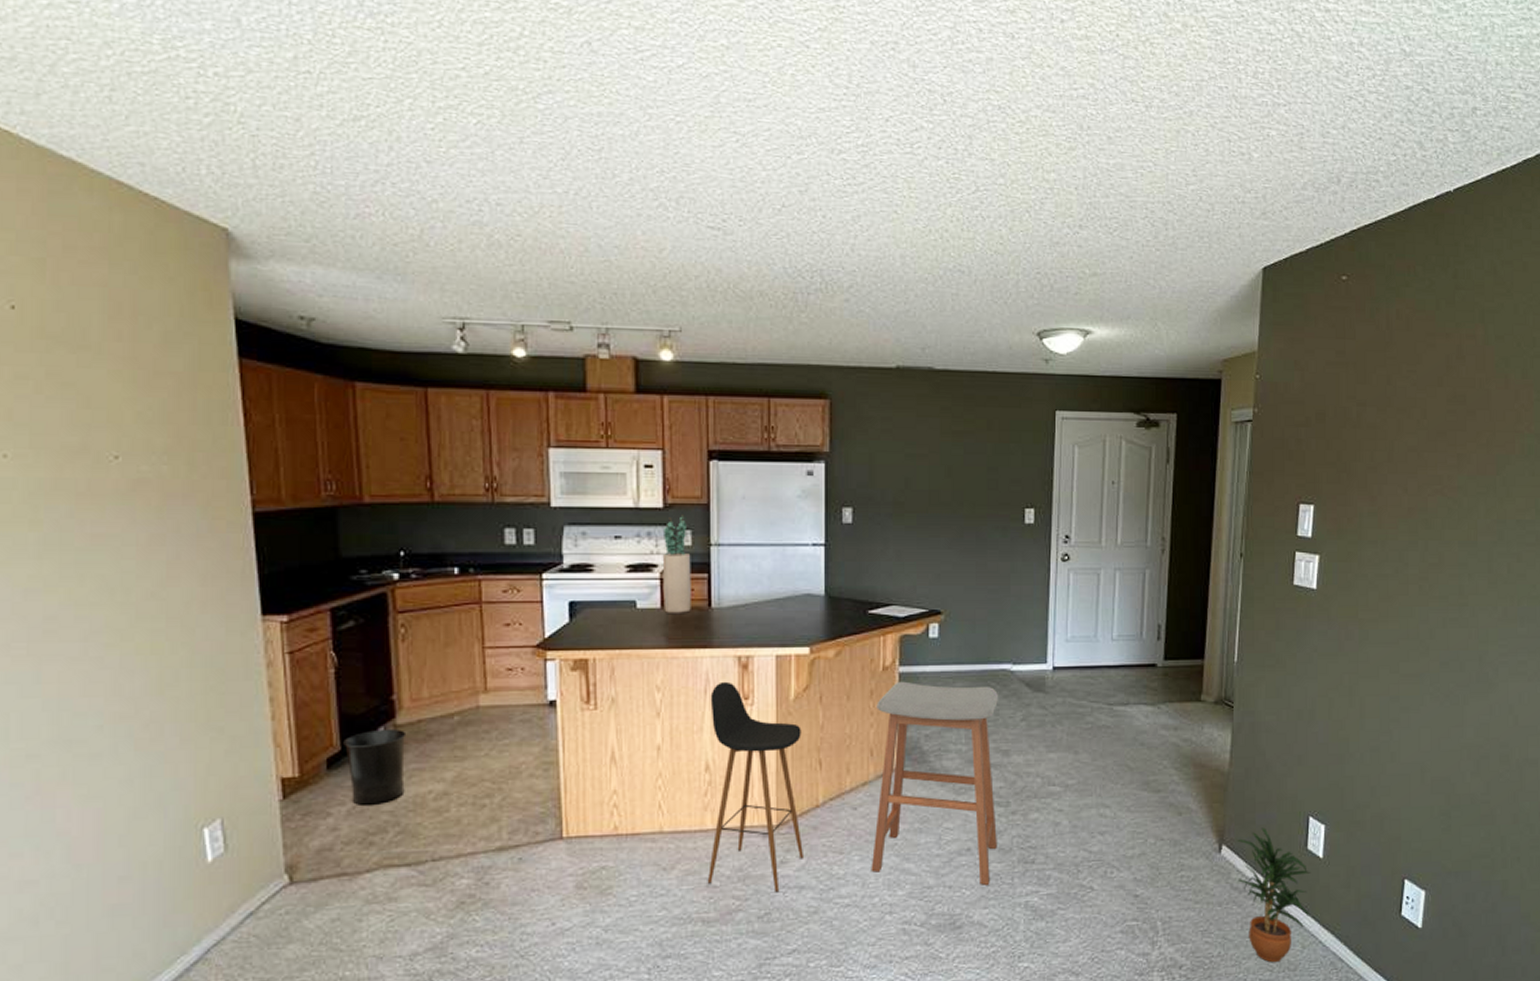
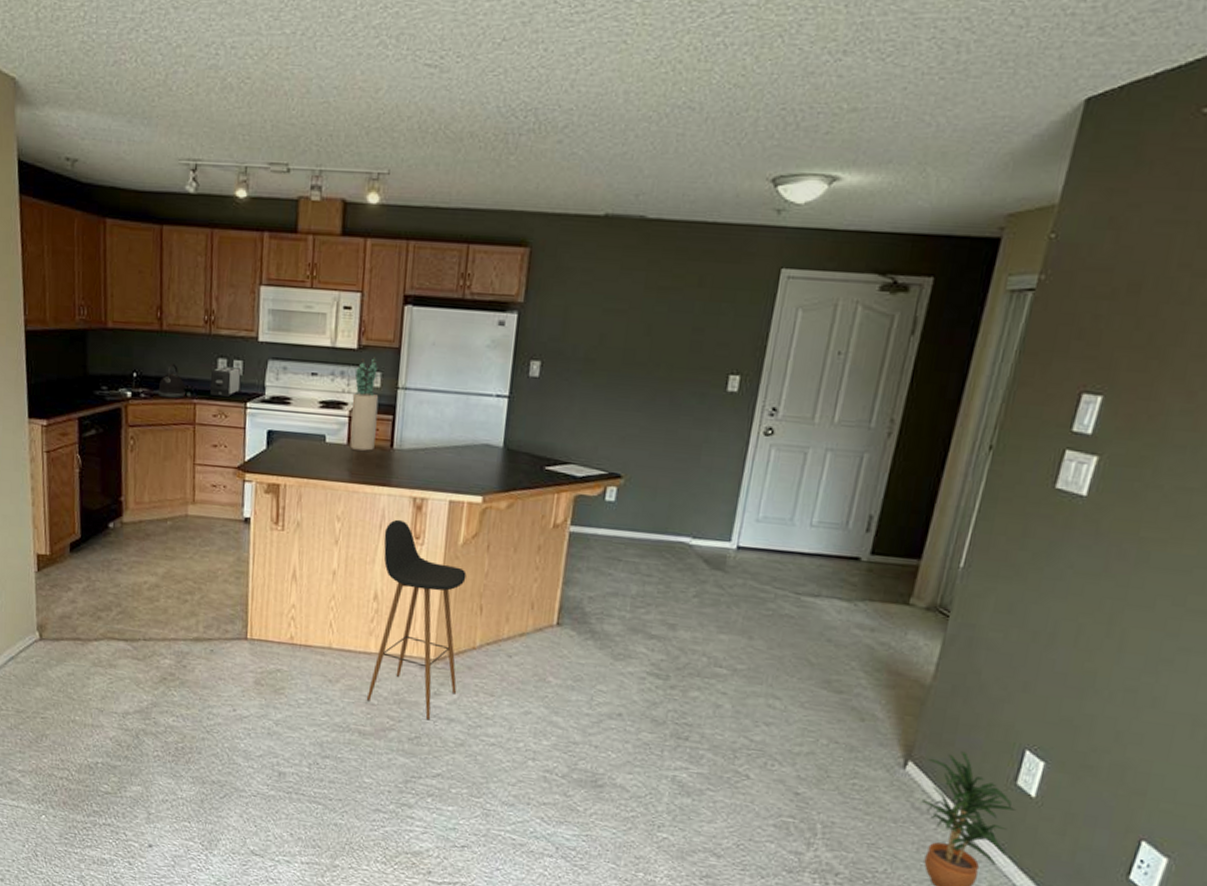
waste bin: present [343,730,407,807] -> none [82,524,130,588]
kettle: none [432,538,467,577] -> present [157,364,186,399]
toaster: none [496,537,535,571] -> present [209,366,242,398]
stool: present [871,681,999,885] -> none [519,540,673,752]

